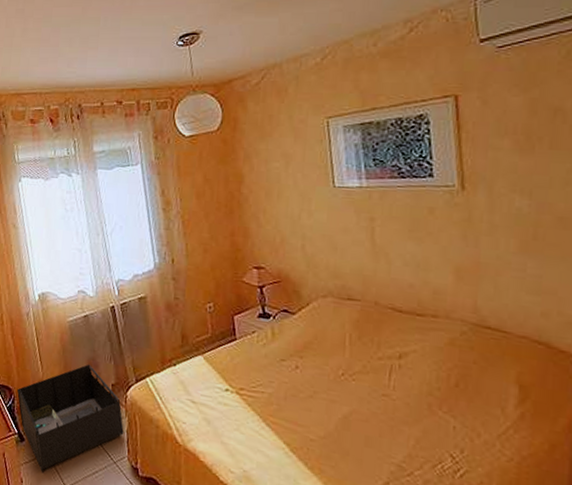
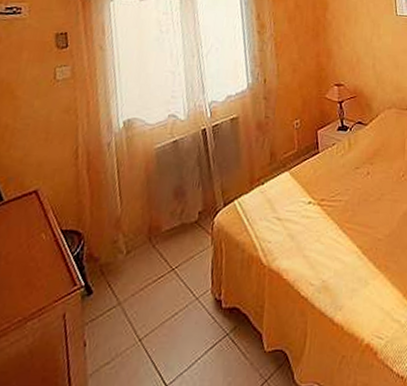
storage bin: present [16,364,124,474] -> none [87,193,209,329]

